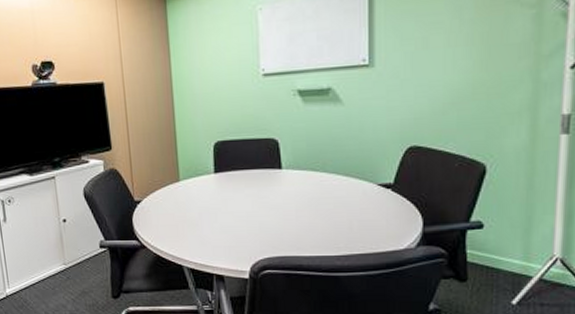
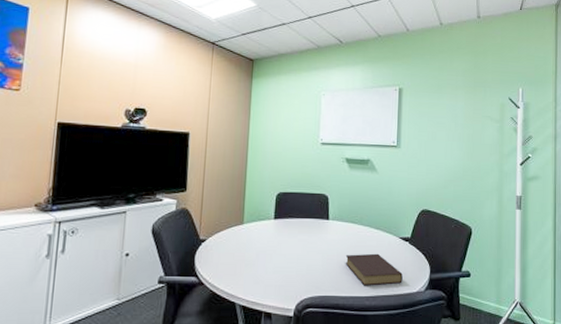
book: none [306,205,384,244] -> present [345,253,403,286]

